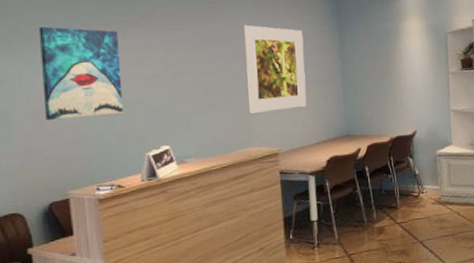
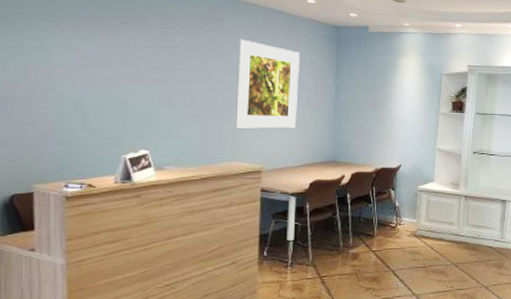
wall art: present [39,26,123,121] -> none [15,10,105,111]

